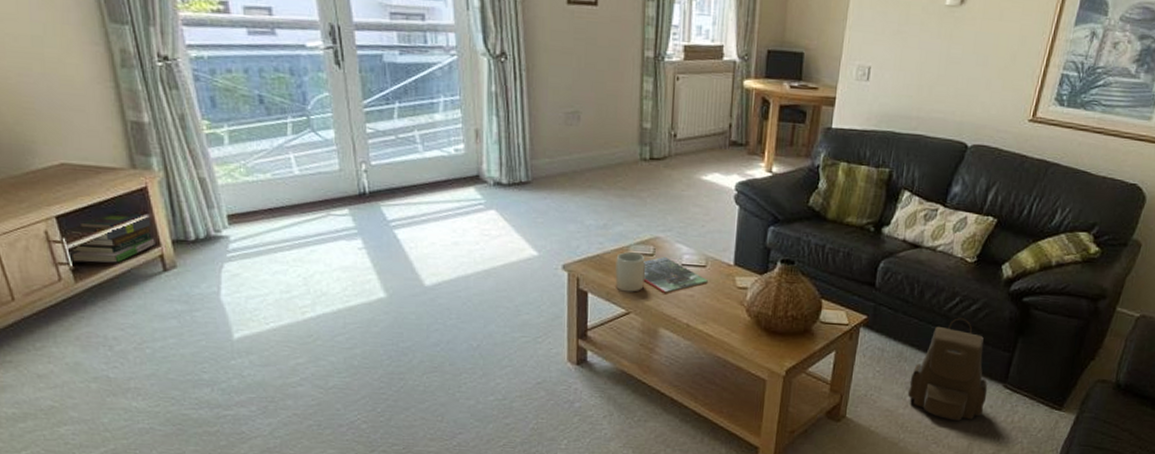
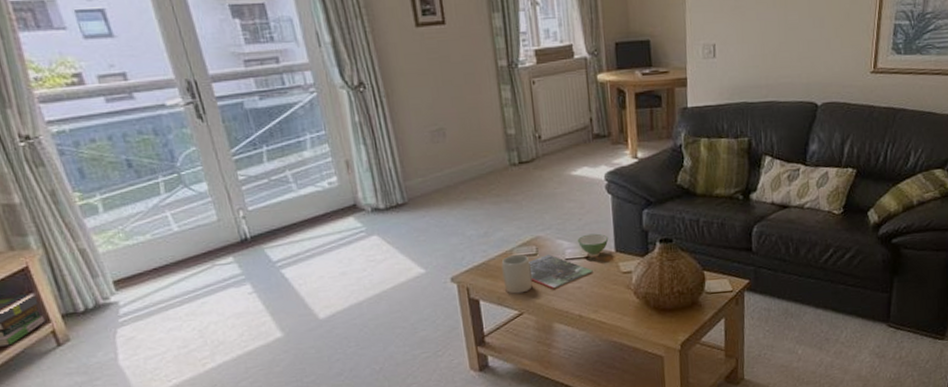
bowl: none [696,242,729,267] -> present [577,233,609,257]
backpack: present [907,318,988,421] -> none [798,267,873,366]

